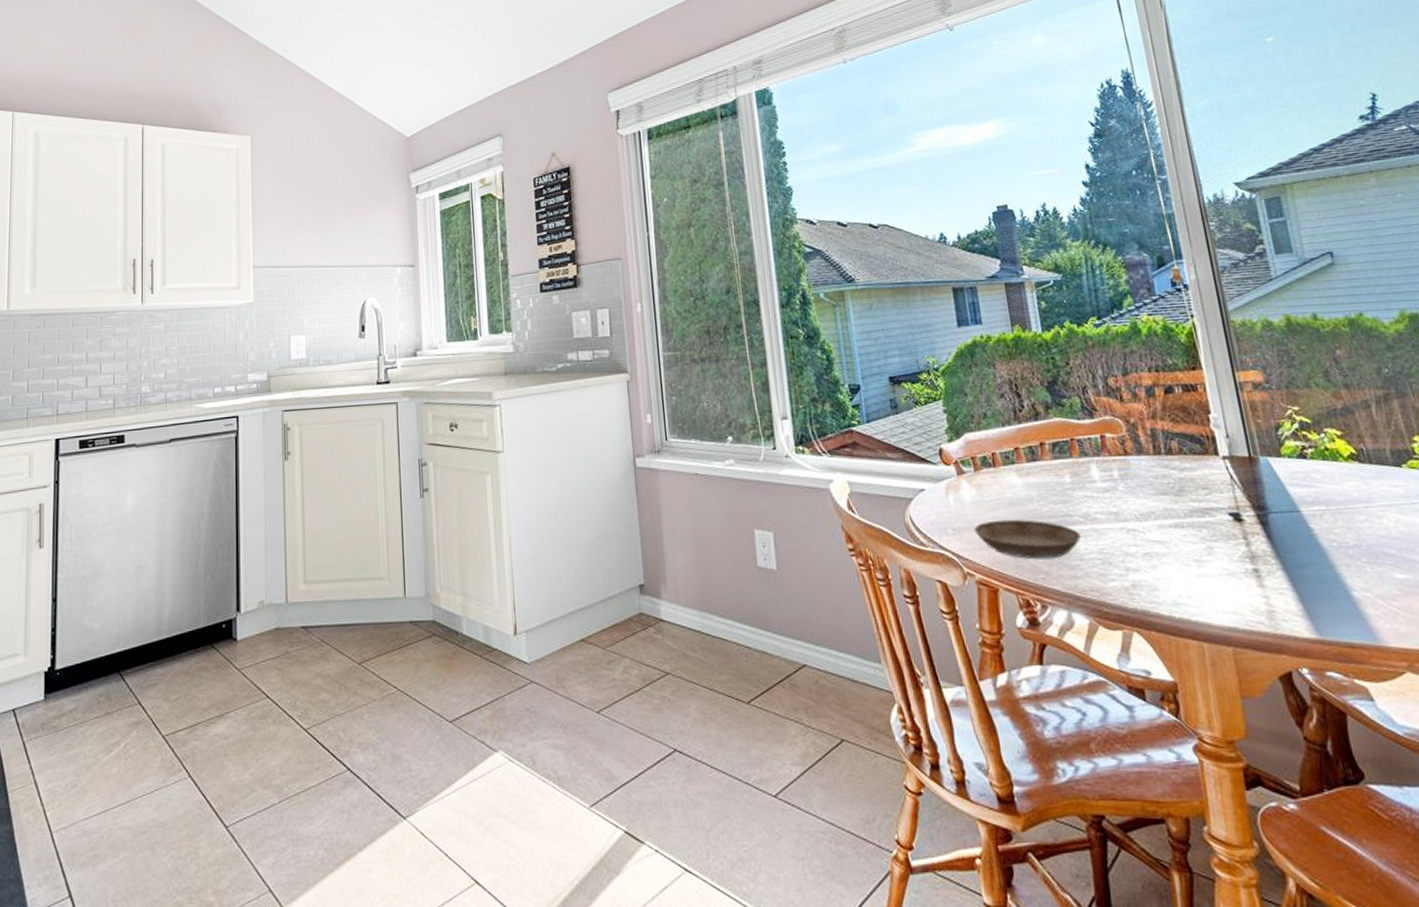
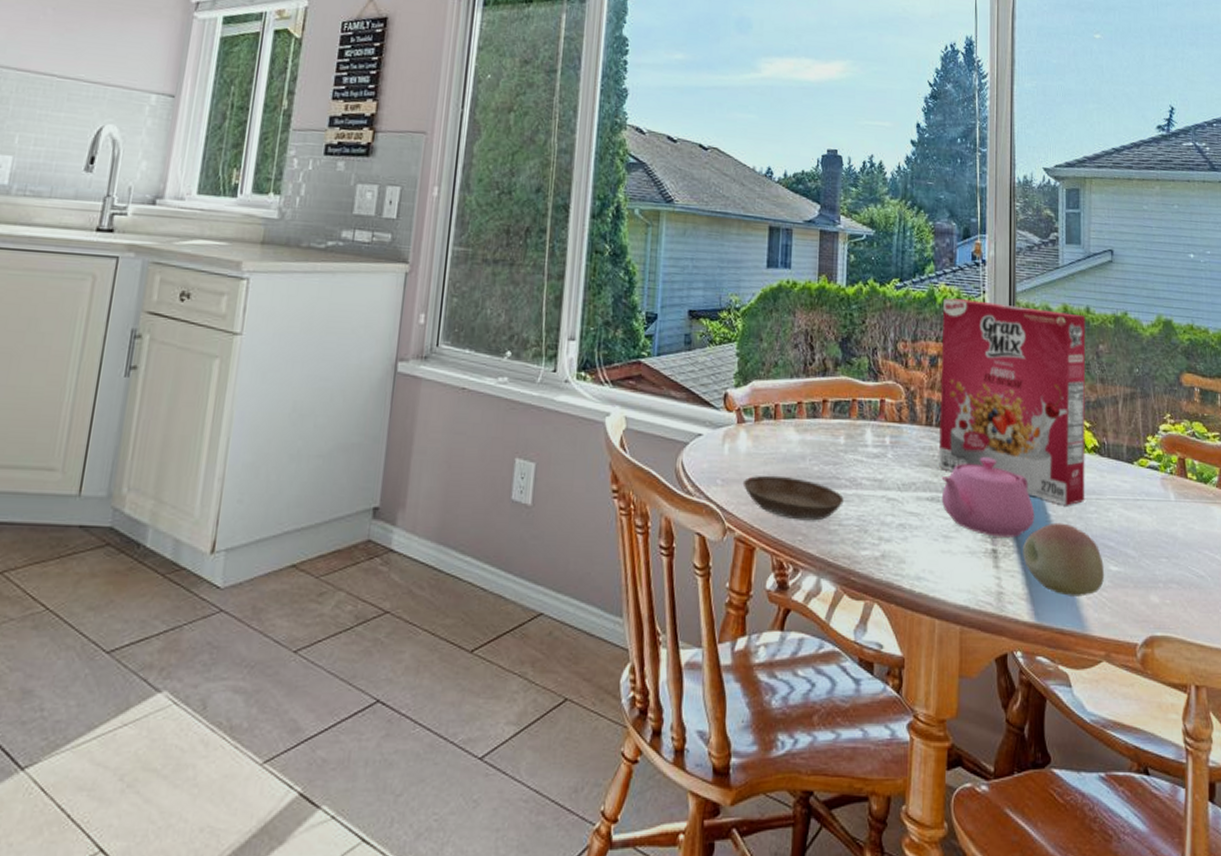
cereal box: none [1148,323,1351,518] -> present [939,298,1086,506]
teapot: none [1181,478,1296,557] -> present [941,457,1035,538]
fruit: none [1287,535,1391,609] -> present [1023,522,1105,597]

